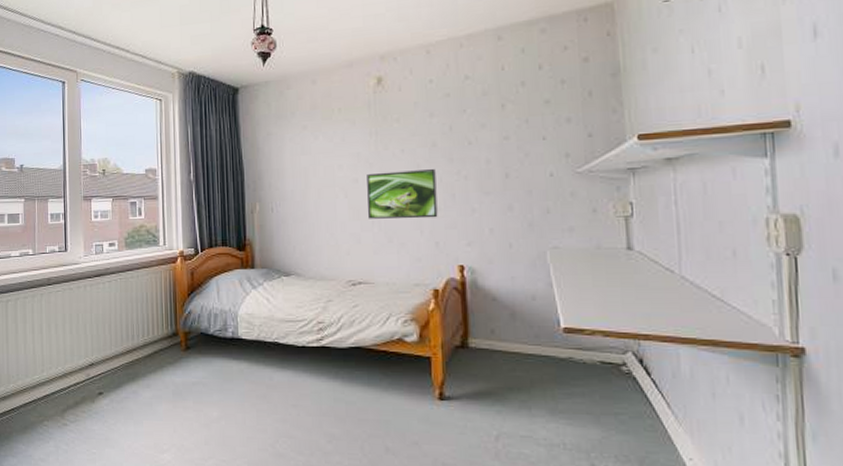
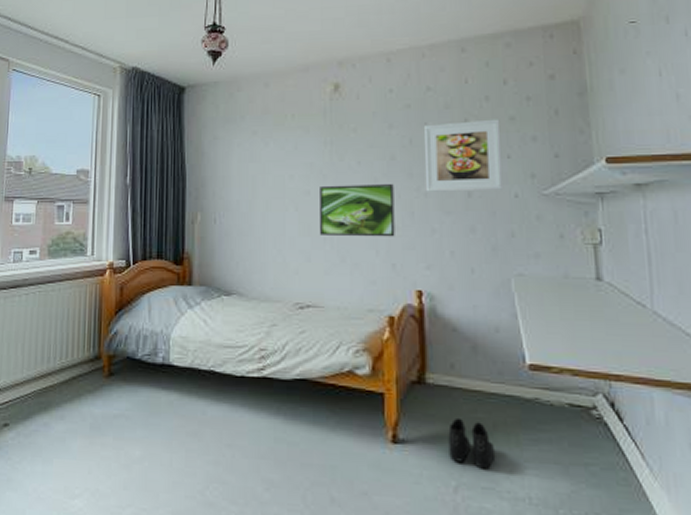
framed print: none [462,103,538,175] -> present [423,119,502,192]
boots: none [489,376,533,420] -> present [448,417,496,470]

